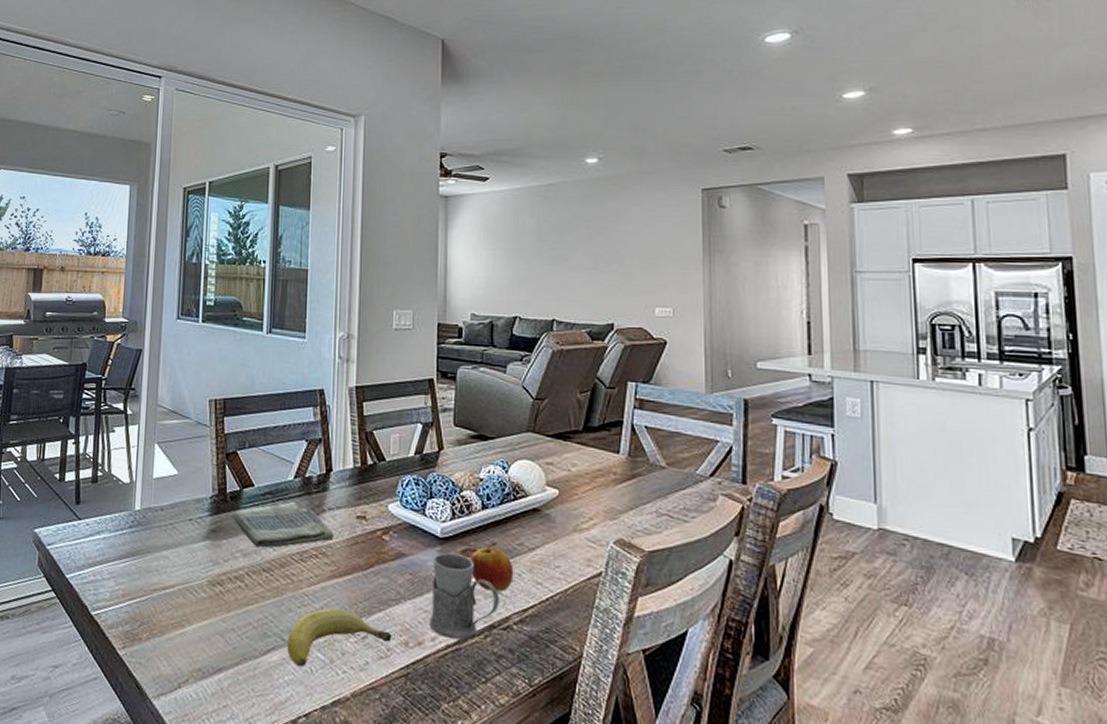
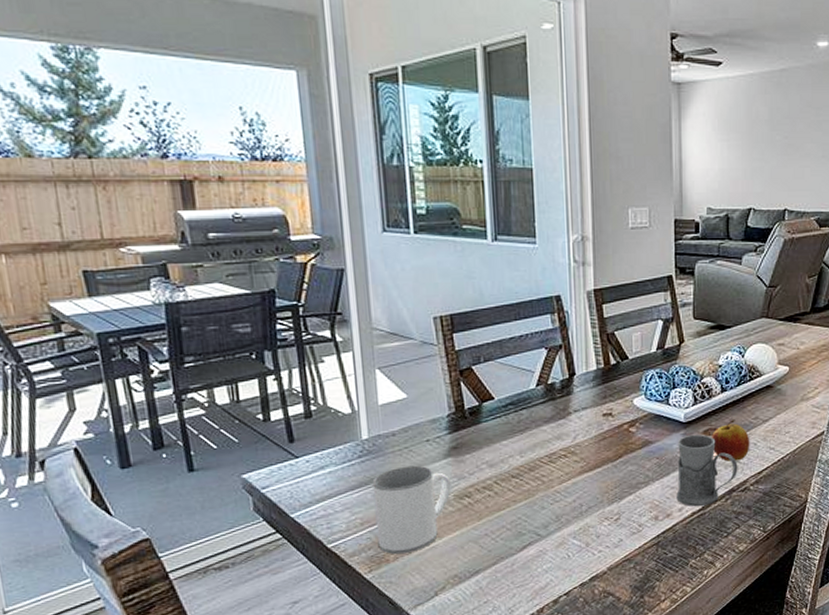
mug: none [134,542,206,636] -> present [372,465,452,555]
dish towel: present [231,501,334,548] -> none [472,408,581,457]
fruit: present [287,608,392,667] -> none [543,498,643,555]

